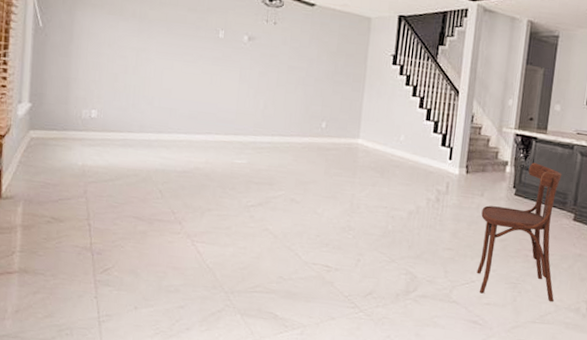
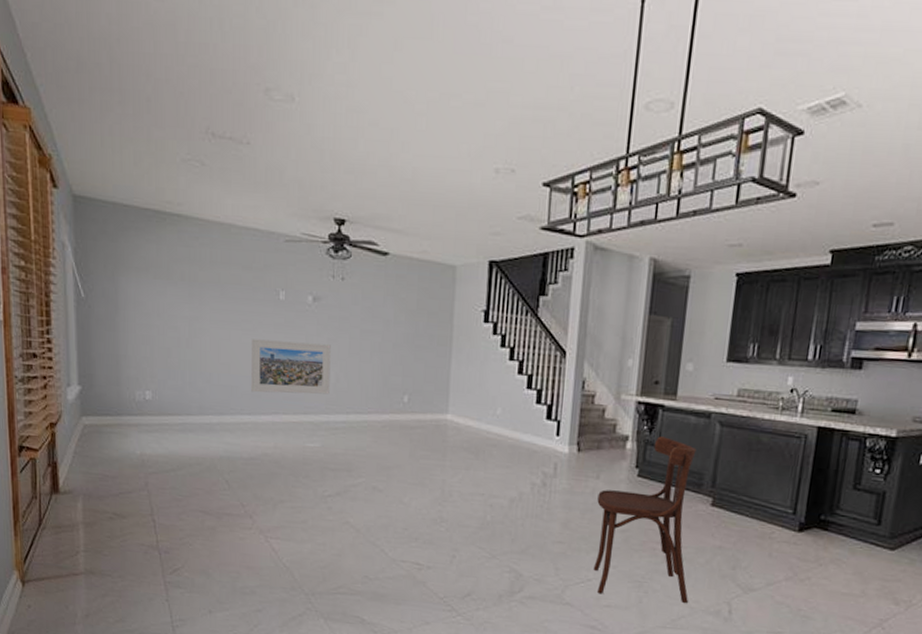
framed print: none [188,69,262,119] -> present [251,339,331,395]

